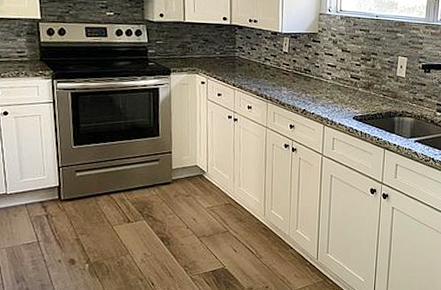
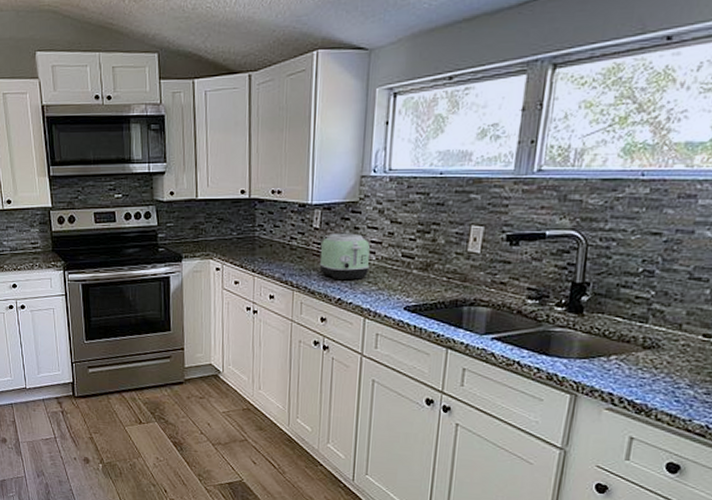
toaster: none [288,57,327,95] -> present [319,233,370,281]

